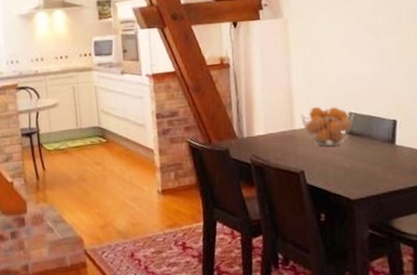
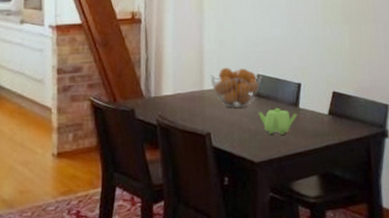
teapot: none [352,145,394,172] -> present [258,107,297,135]

